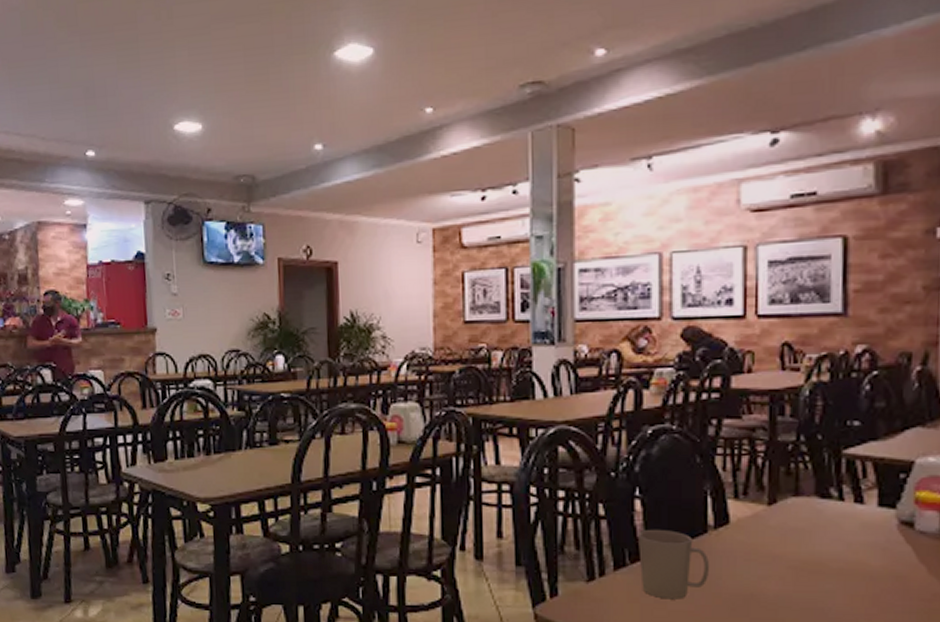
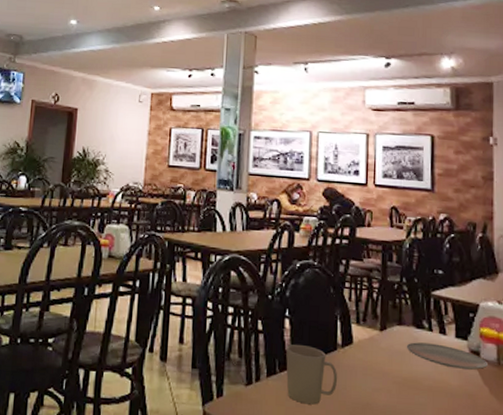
plate: none [805,516,927,545] -> present [406,342,489,370]

